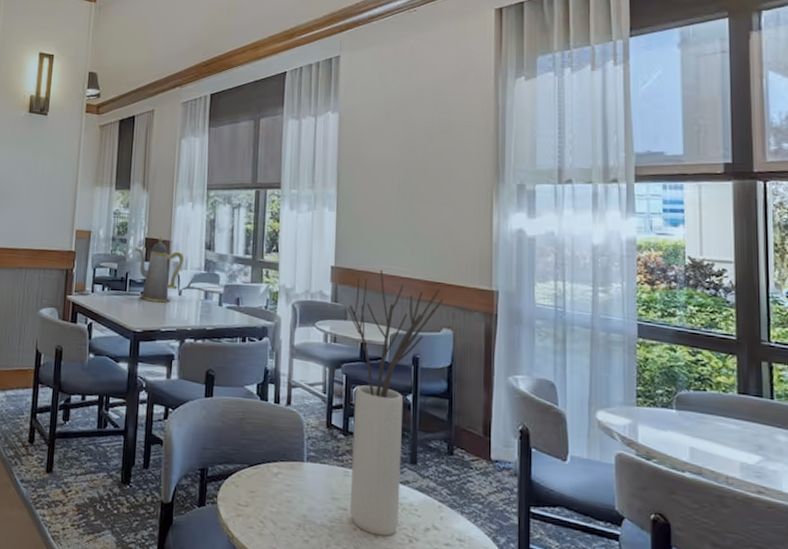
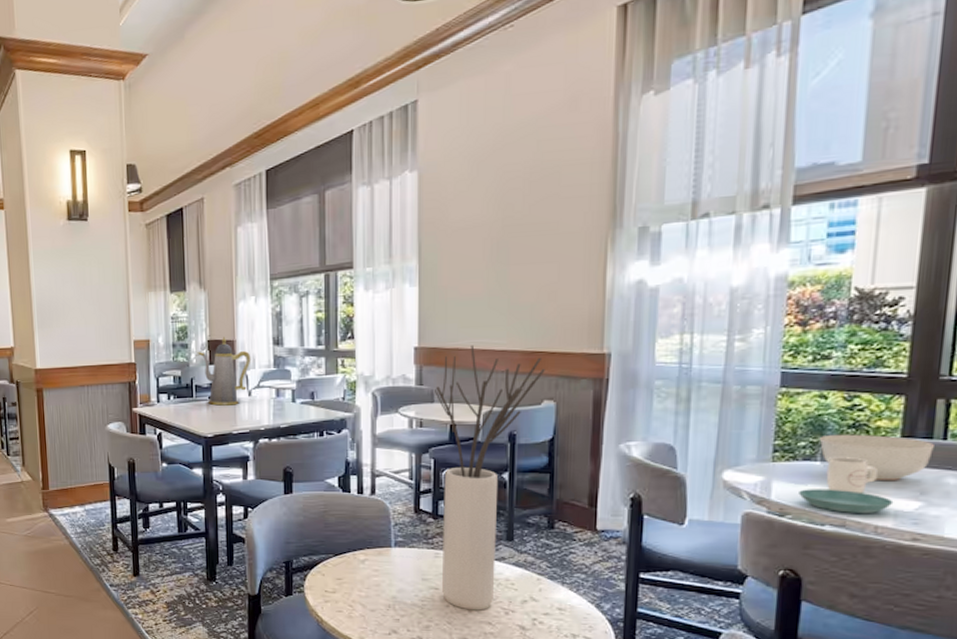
saucer: none [661,435,739,464] -> present [799,489,894,514]
bowl: none [674,385,764,434] -> present [820,434,934,481]
mug: none [681,407,722,443] -> present [826,457,877,493]

